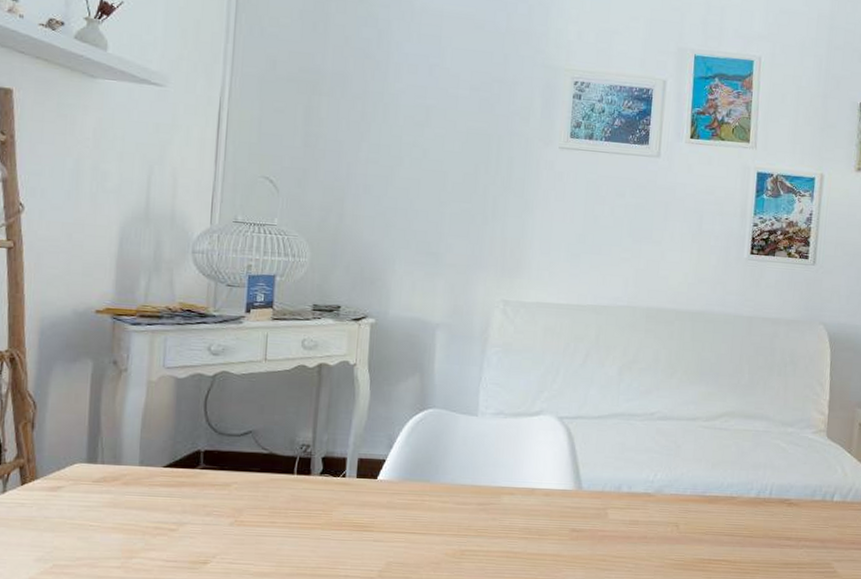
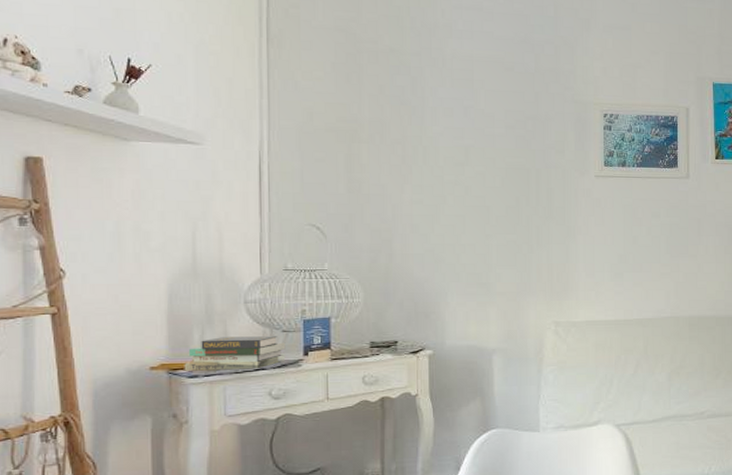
books: none [128,285,229,322] -> present [184,336,286,371]

